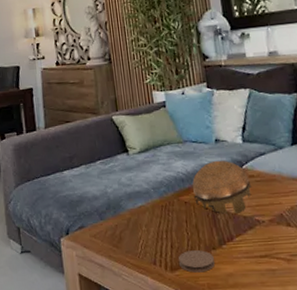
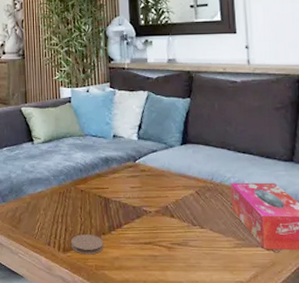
decorative bowl: present [192,160,252,214] -> none [89,154,142,203]

